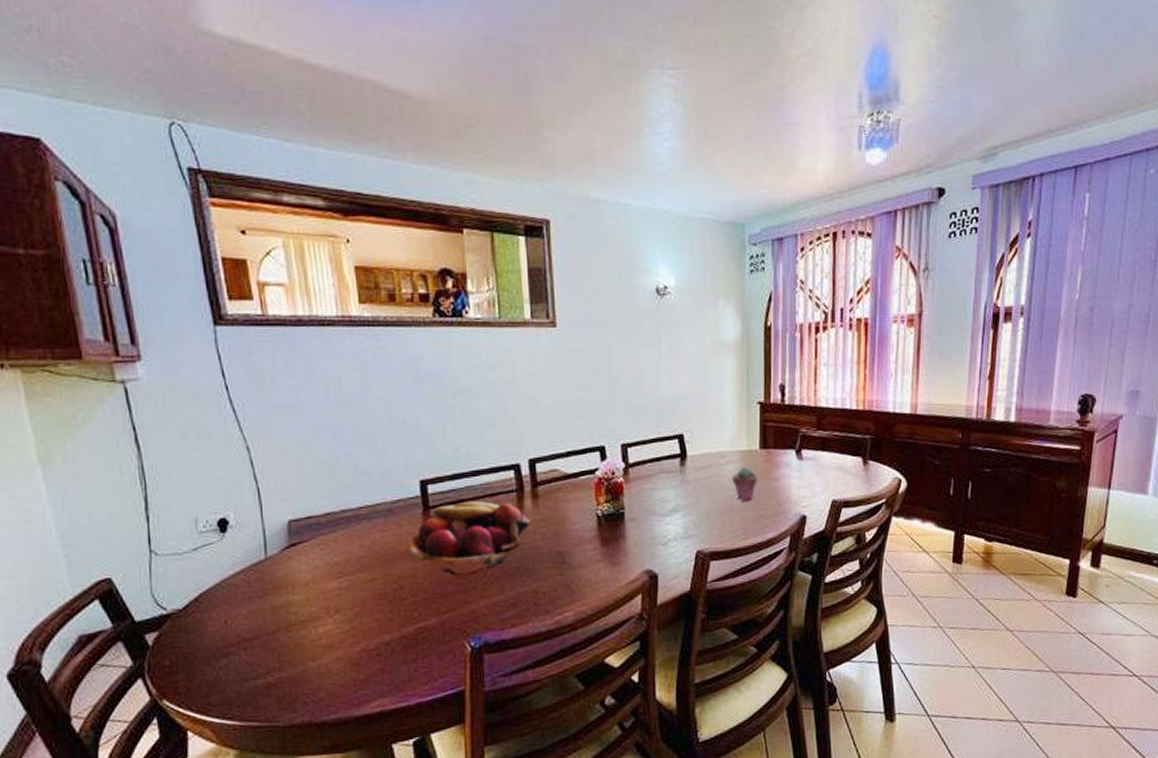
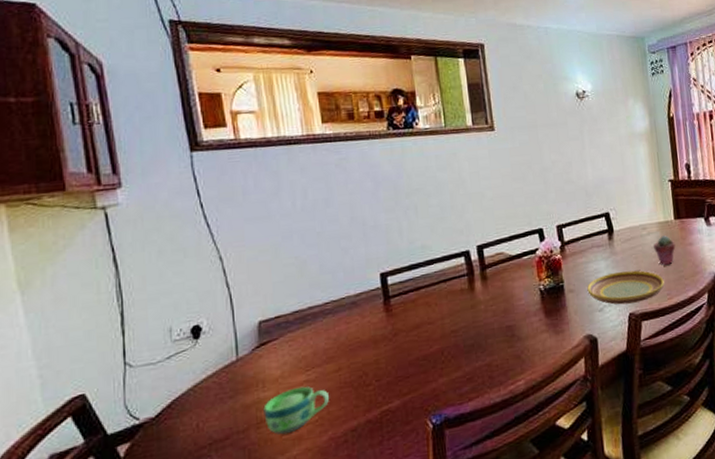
cup: none [293,593,362,641] -> present [263,386,329,435]
fruit basket: present [408,501,531,576] -> none [371,286,482,358]
plate: none [651,503,741,540] -> present [587,270,665,305]

